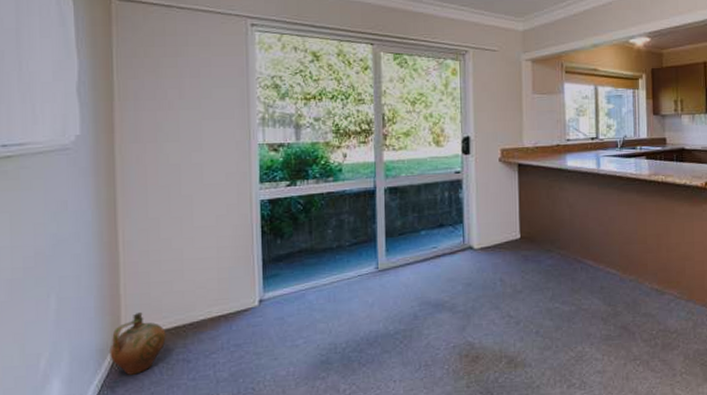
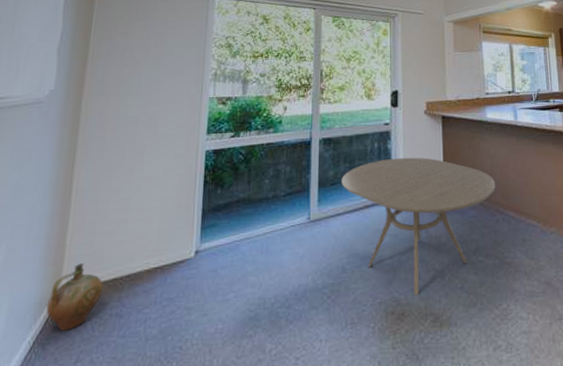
dining table: none [410,206,575,340] -> present [341,157,496,296]

